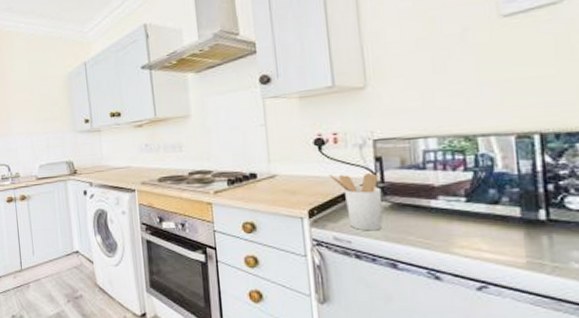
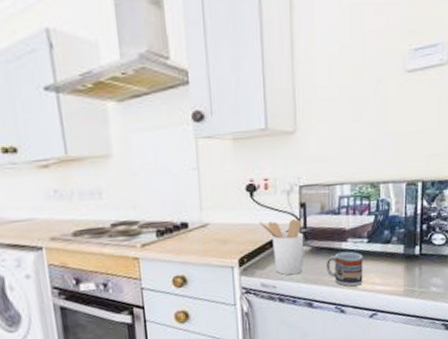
cup: none [411,210,464,251] -> present [325,251,363,287]

